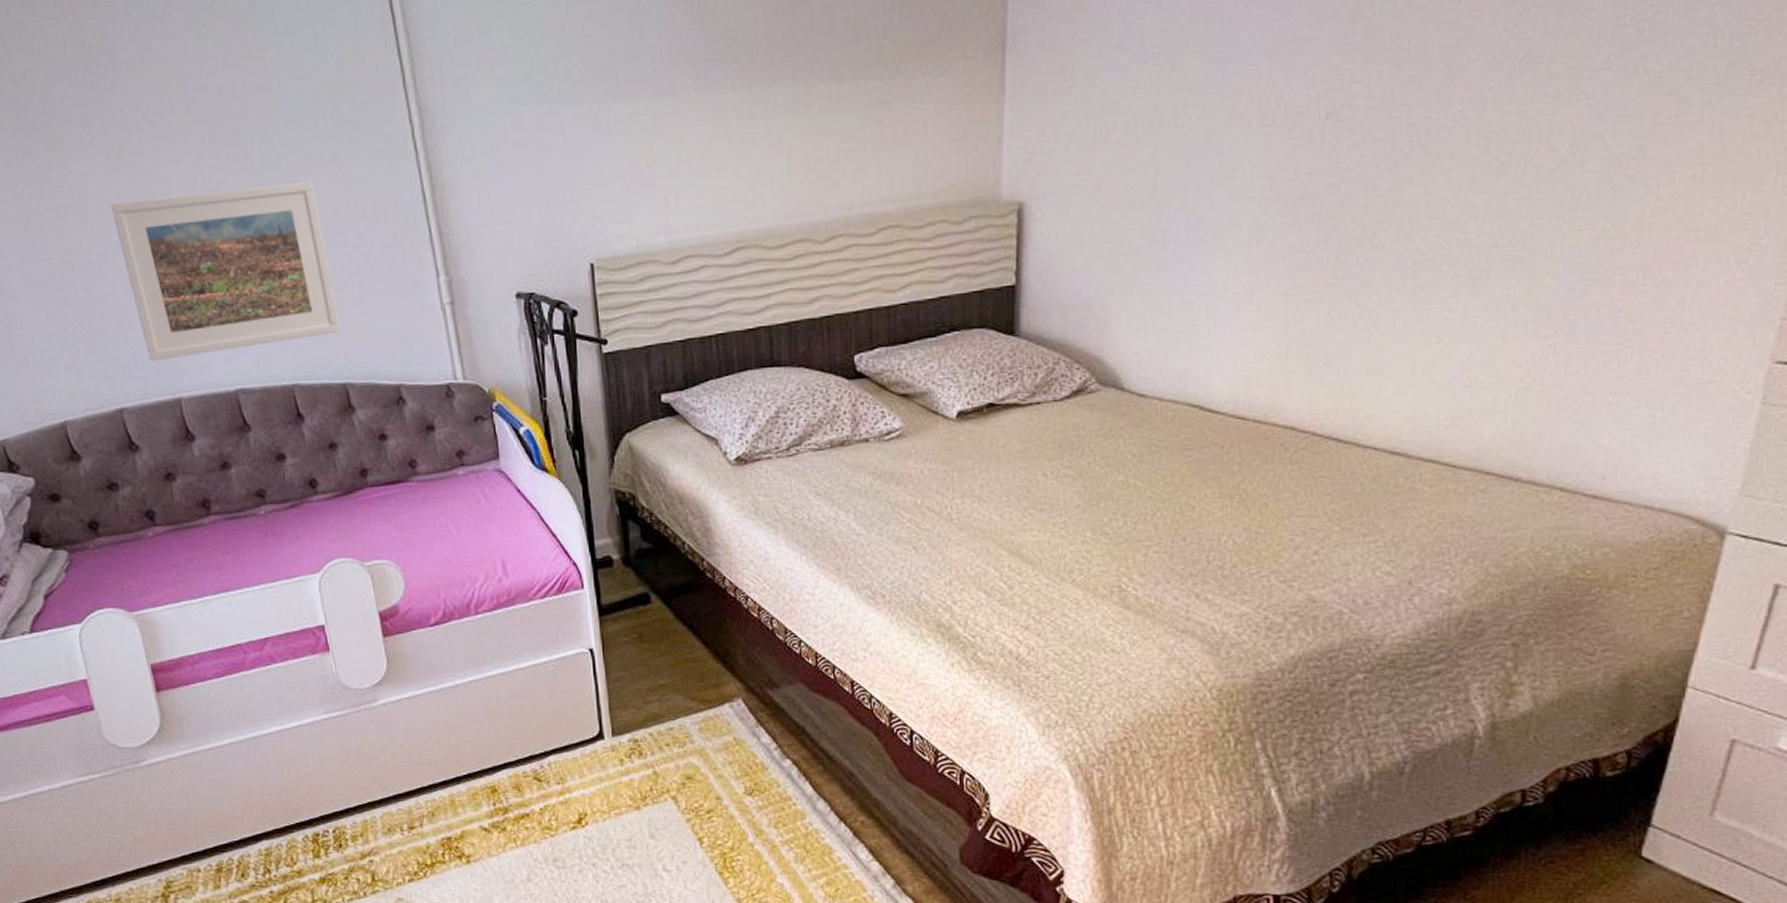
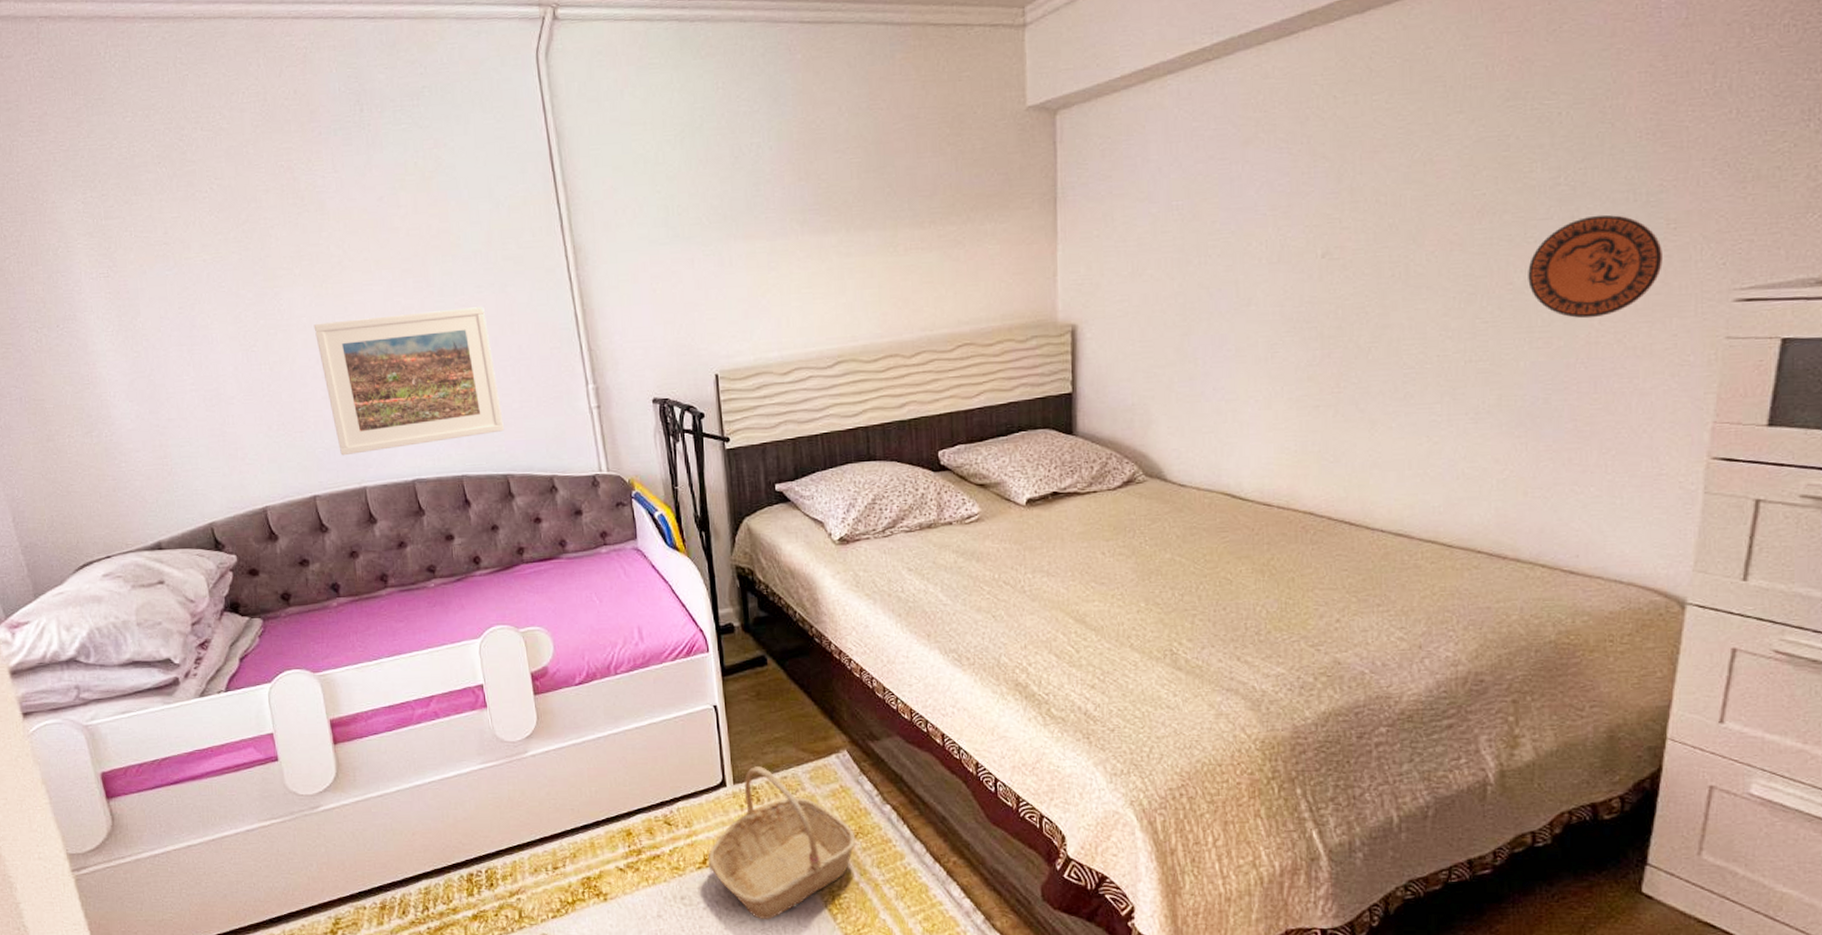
basket: none [583,717,751,884] -> present [707,766,856,920]
decorative plate: none [1574,64,1743,194] -> present [1528,214,1662,319]

